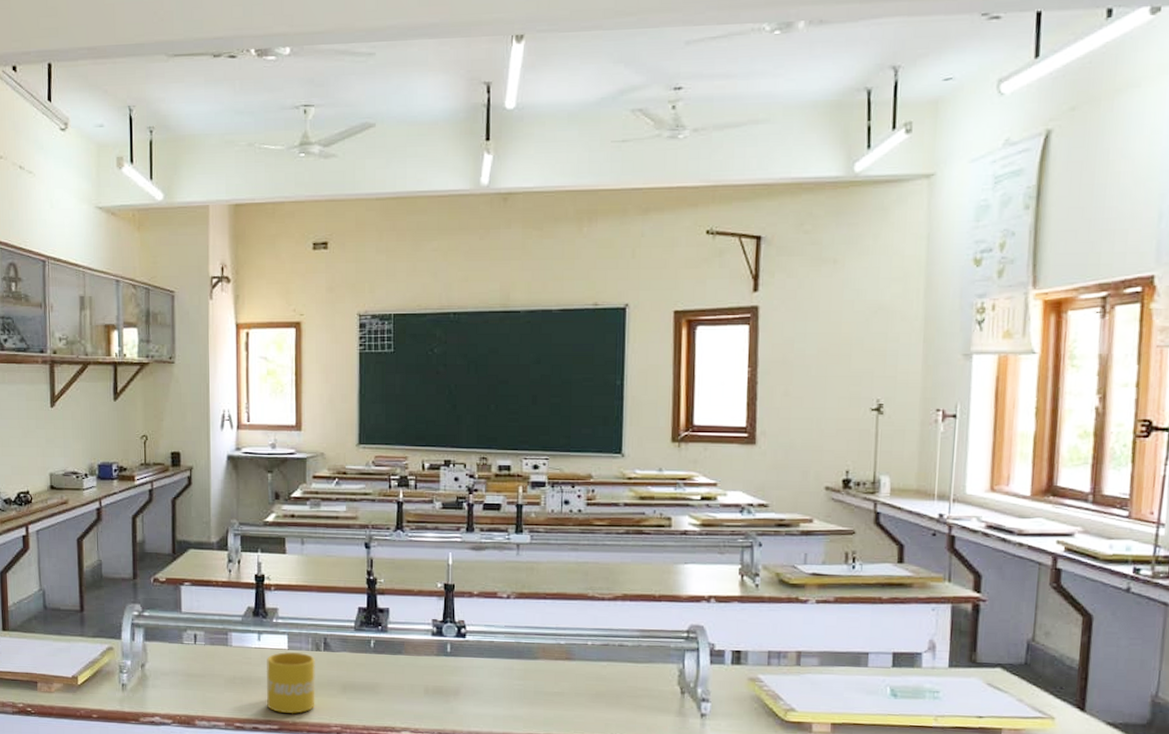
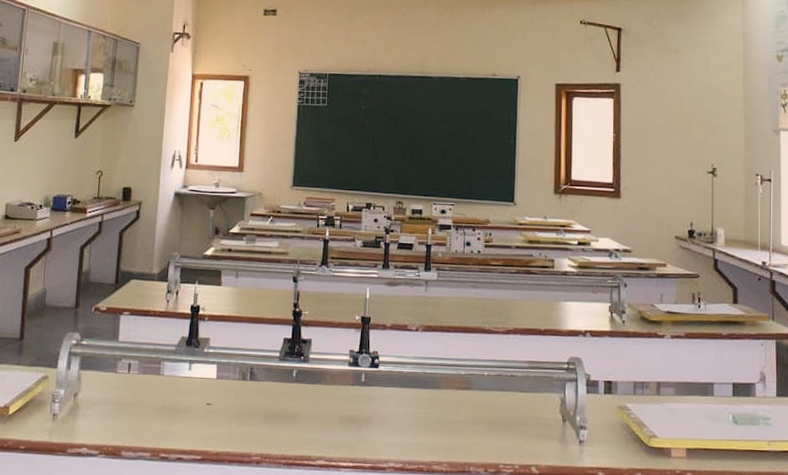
mug: present [266,652,315,714] -> none [193,381,241,443]

